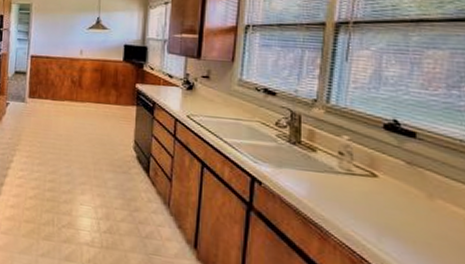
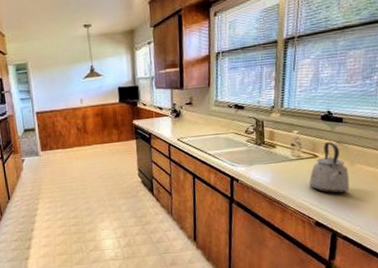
kettle: none [363,160,426,236] -> present [309,142,349,194]

